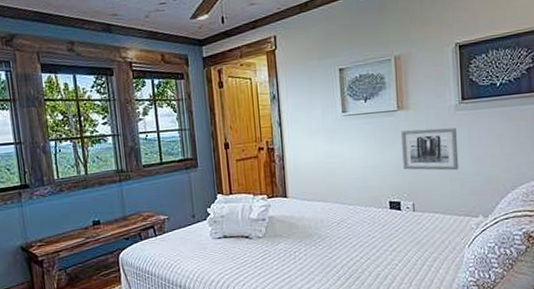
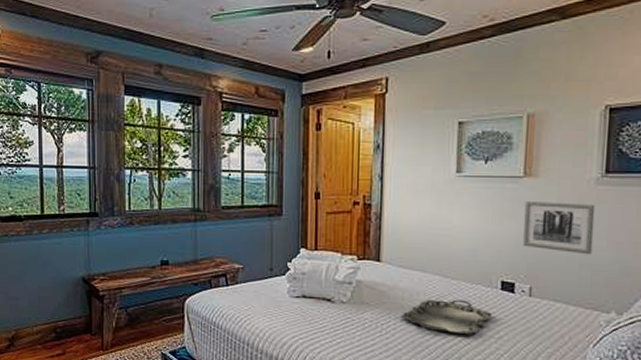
serving tray: none [310,221,385,252] -> present [401,299,492,335]

